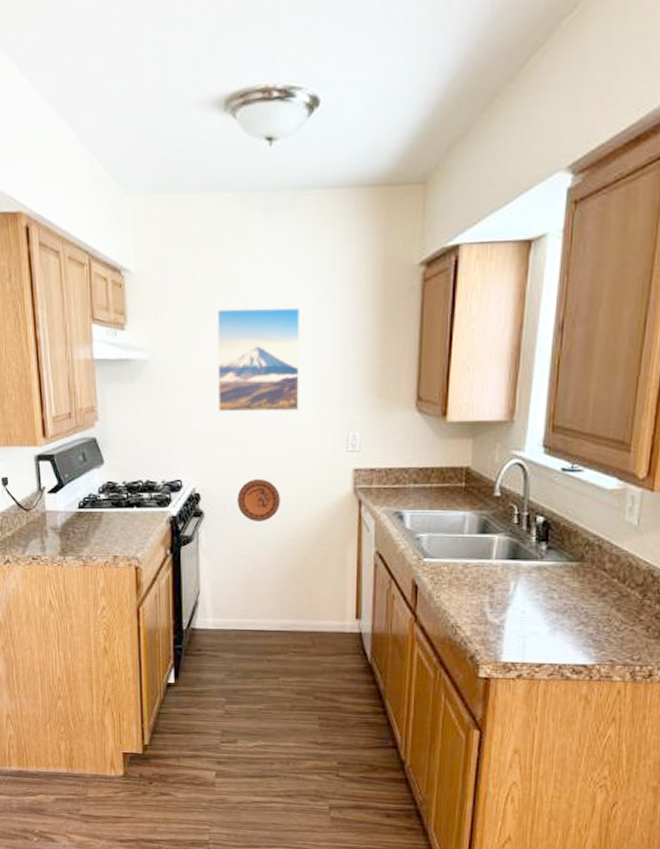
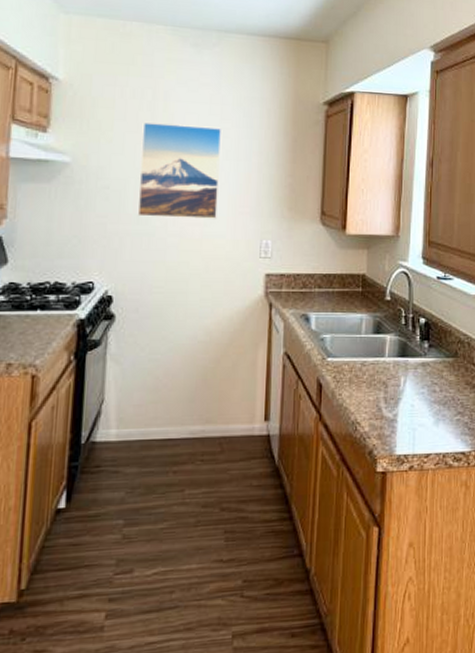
decorative plate: present [237,478,280,521] -> none [151,281,195,324]

